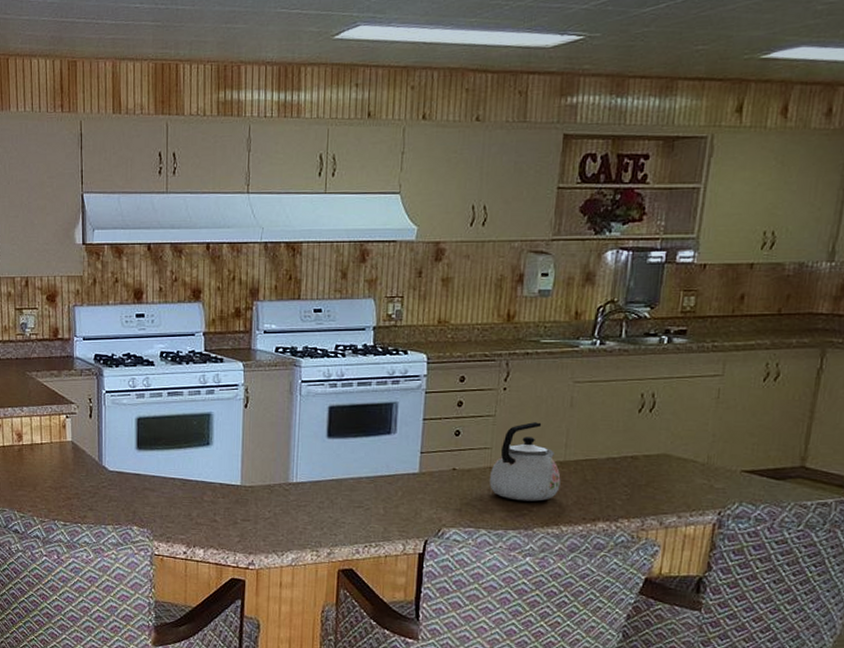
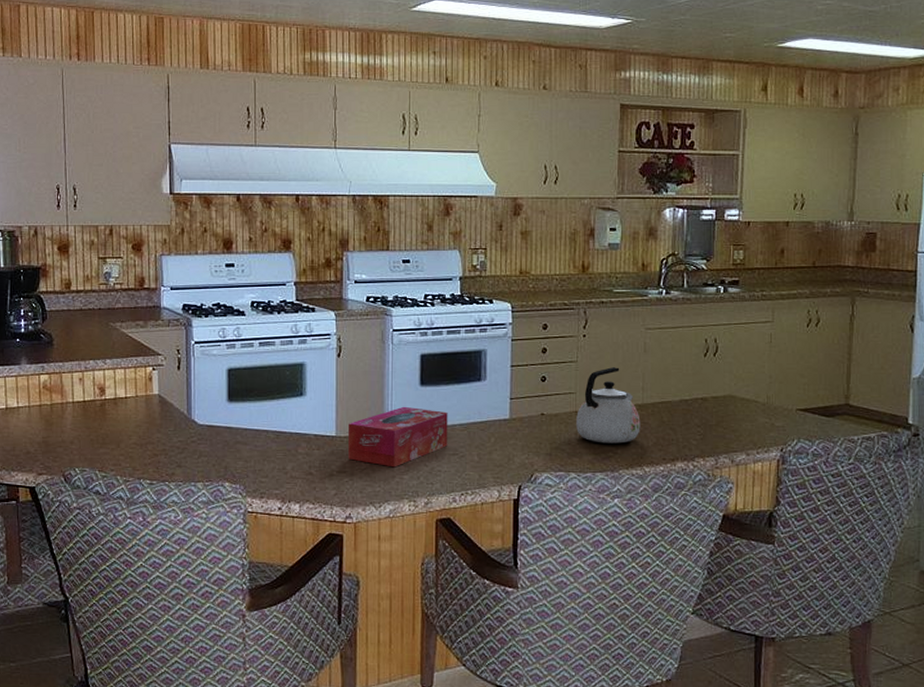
tissue box: none [253,458,355,518] -> present [348,406,448,468]

